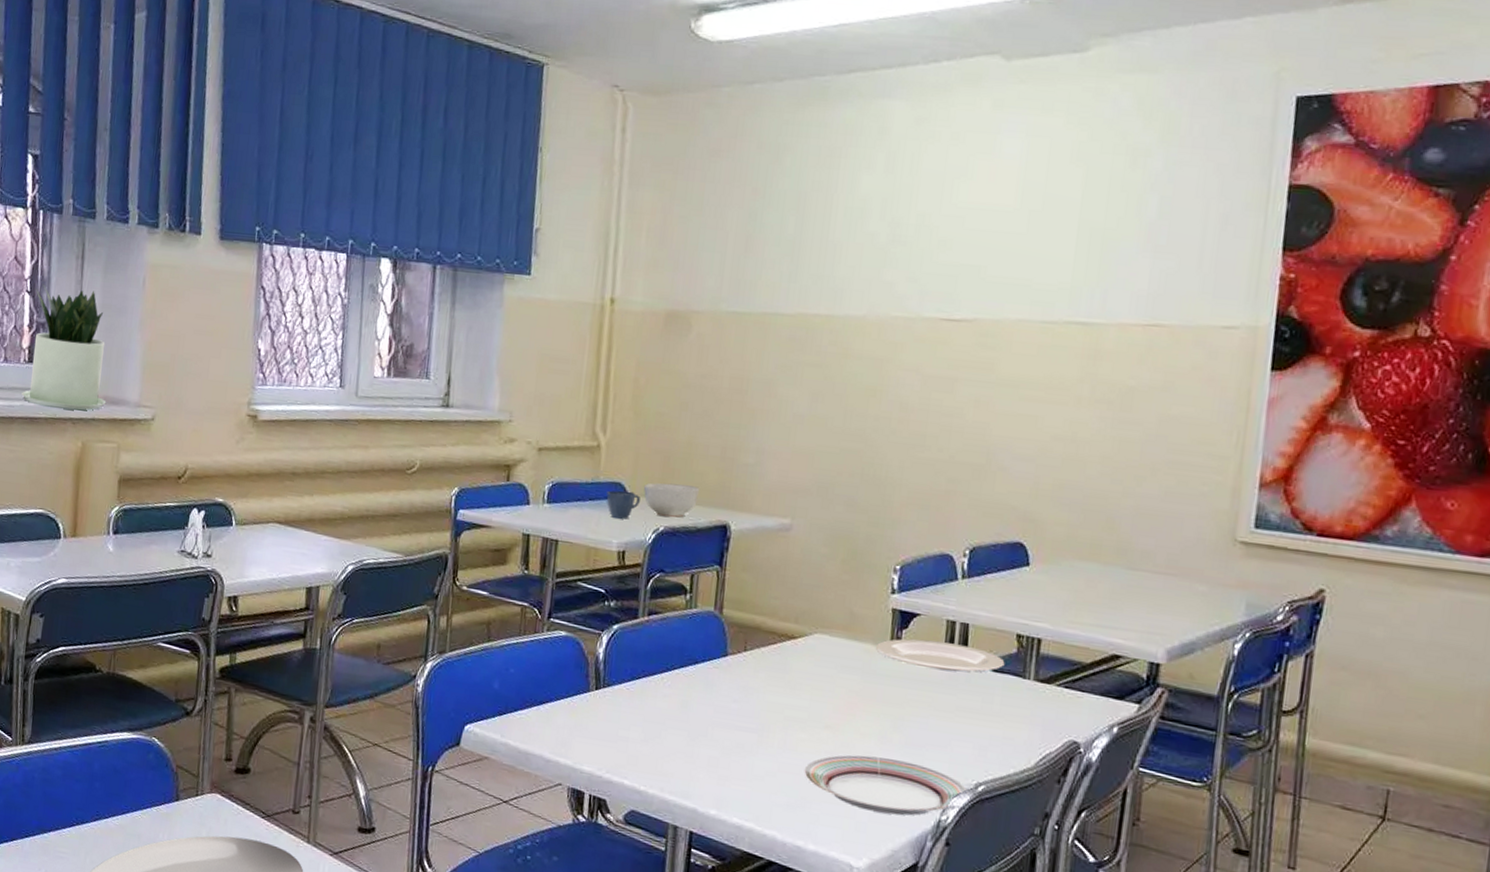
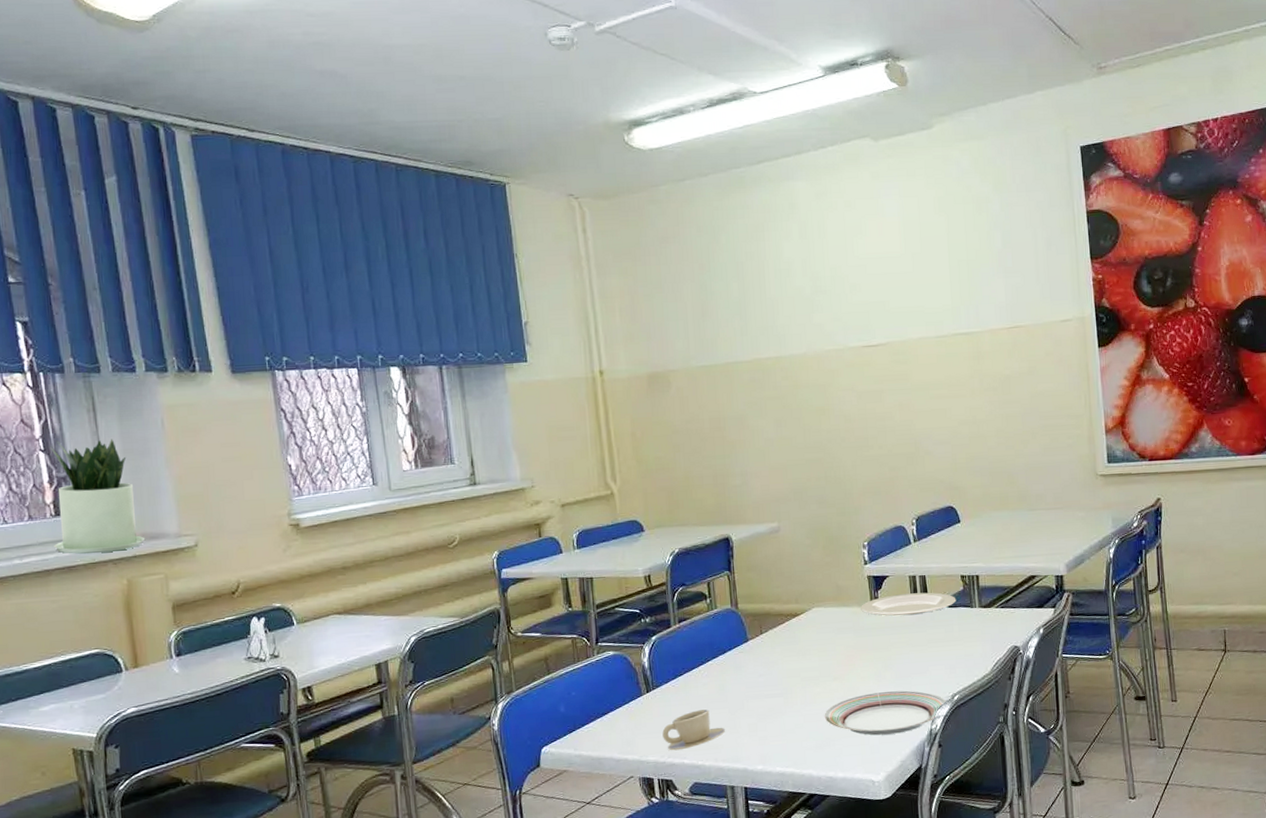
cup: none [604,724,681,768] -> present [662,709,726,751]
cup: present [606,490,640,519] -> none [626,525,655,550]
bowl: present [644,482,700,518] -> none [656,511,702,541]

